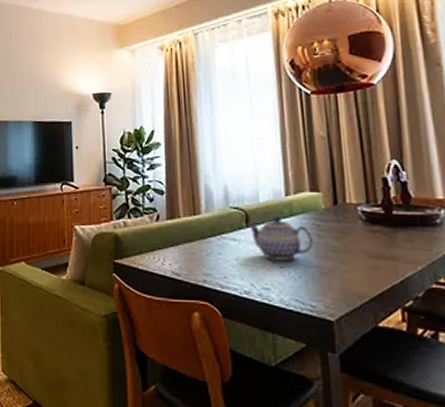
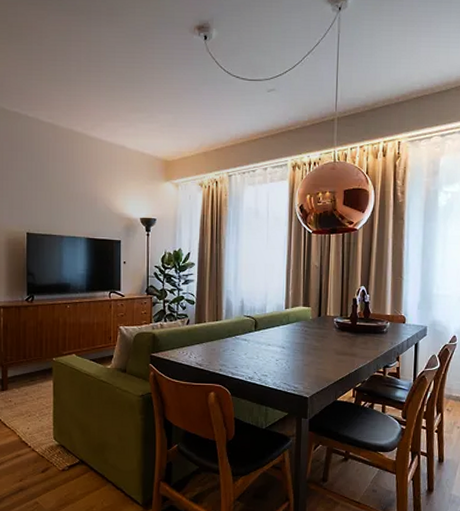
teapot: present [247,215,314,260] -> none [256,323,301,355]

